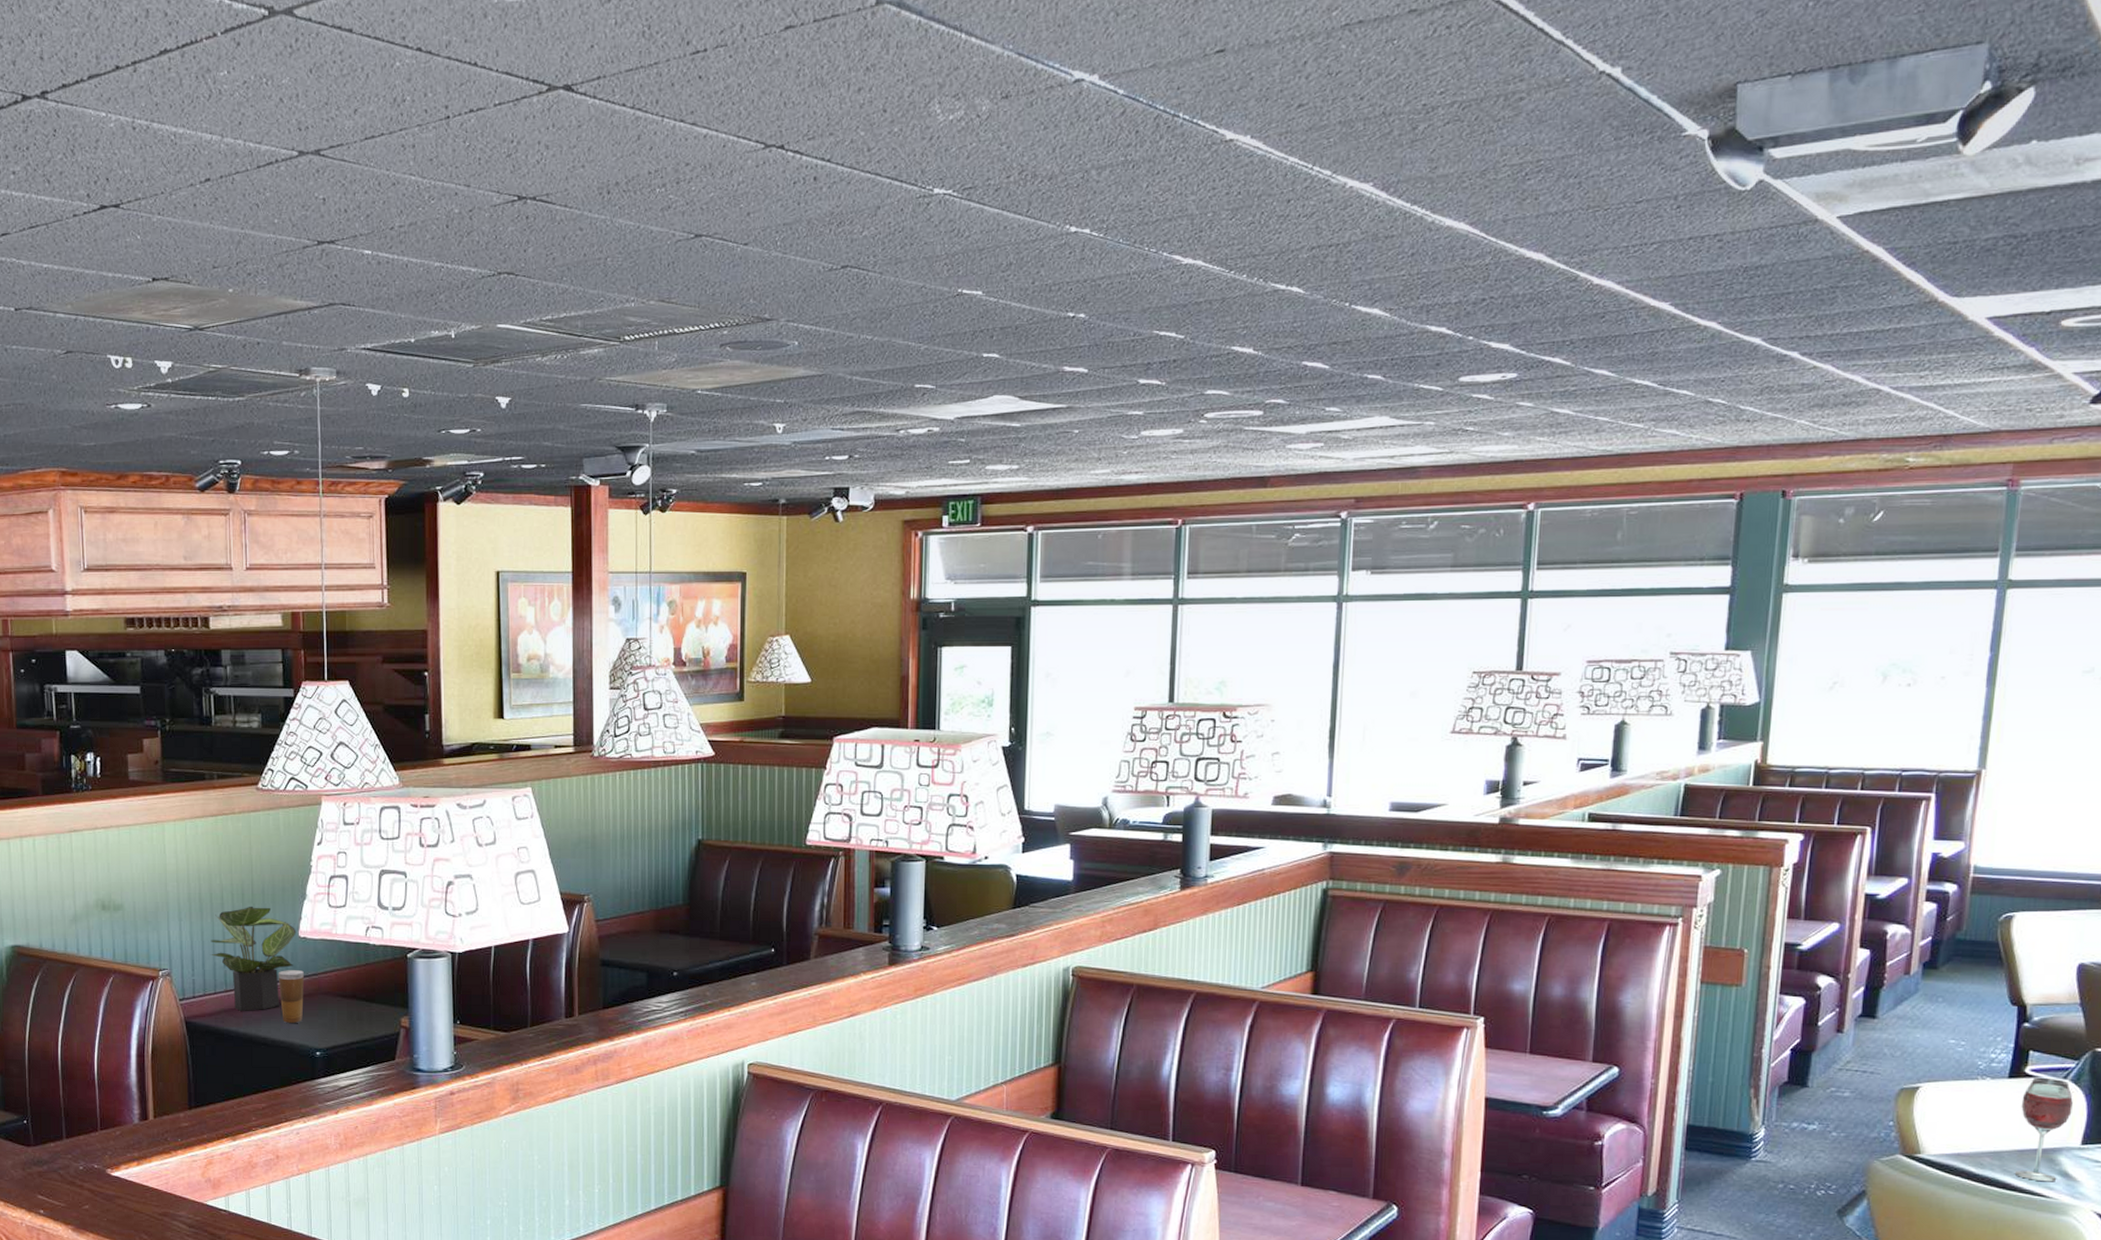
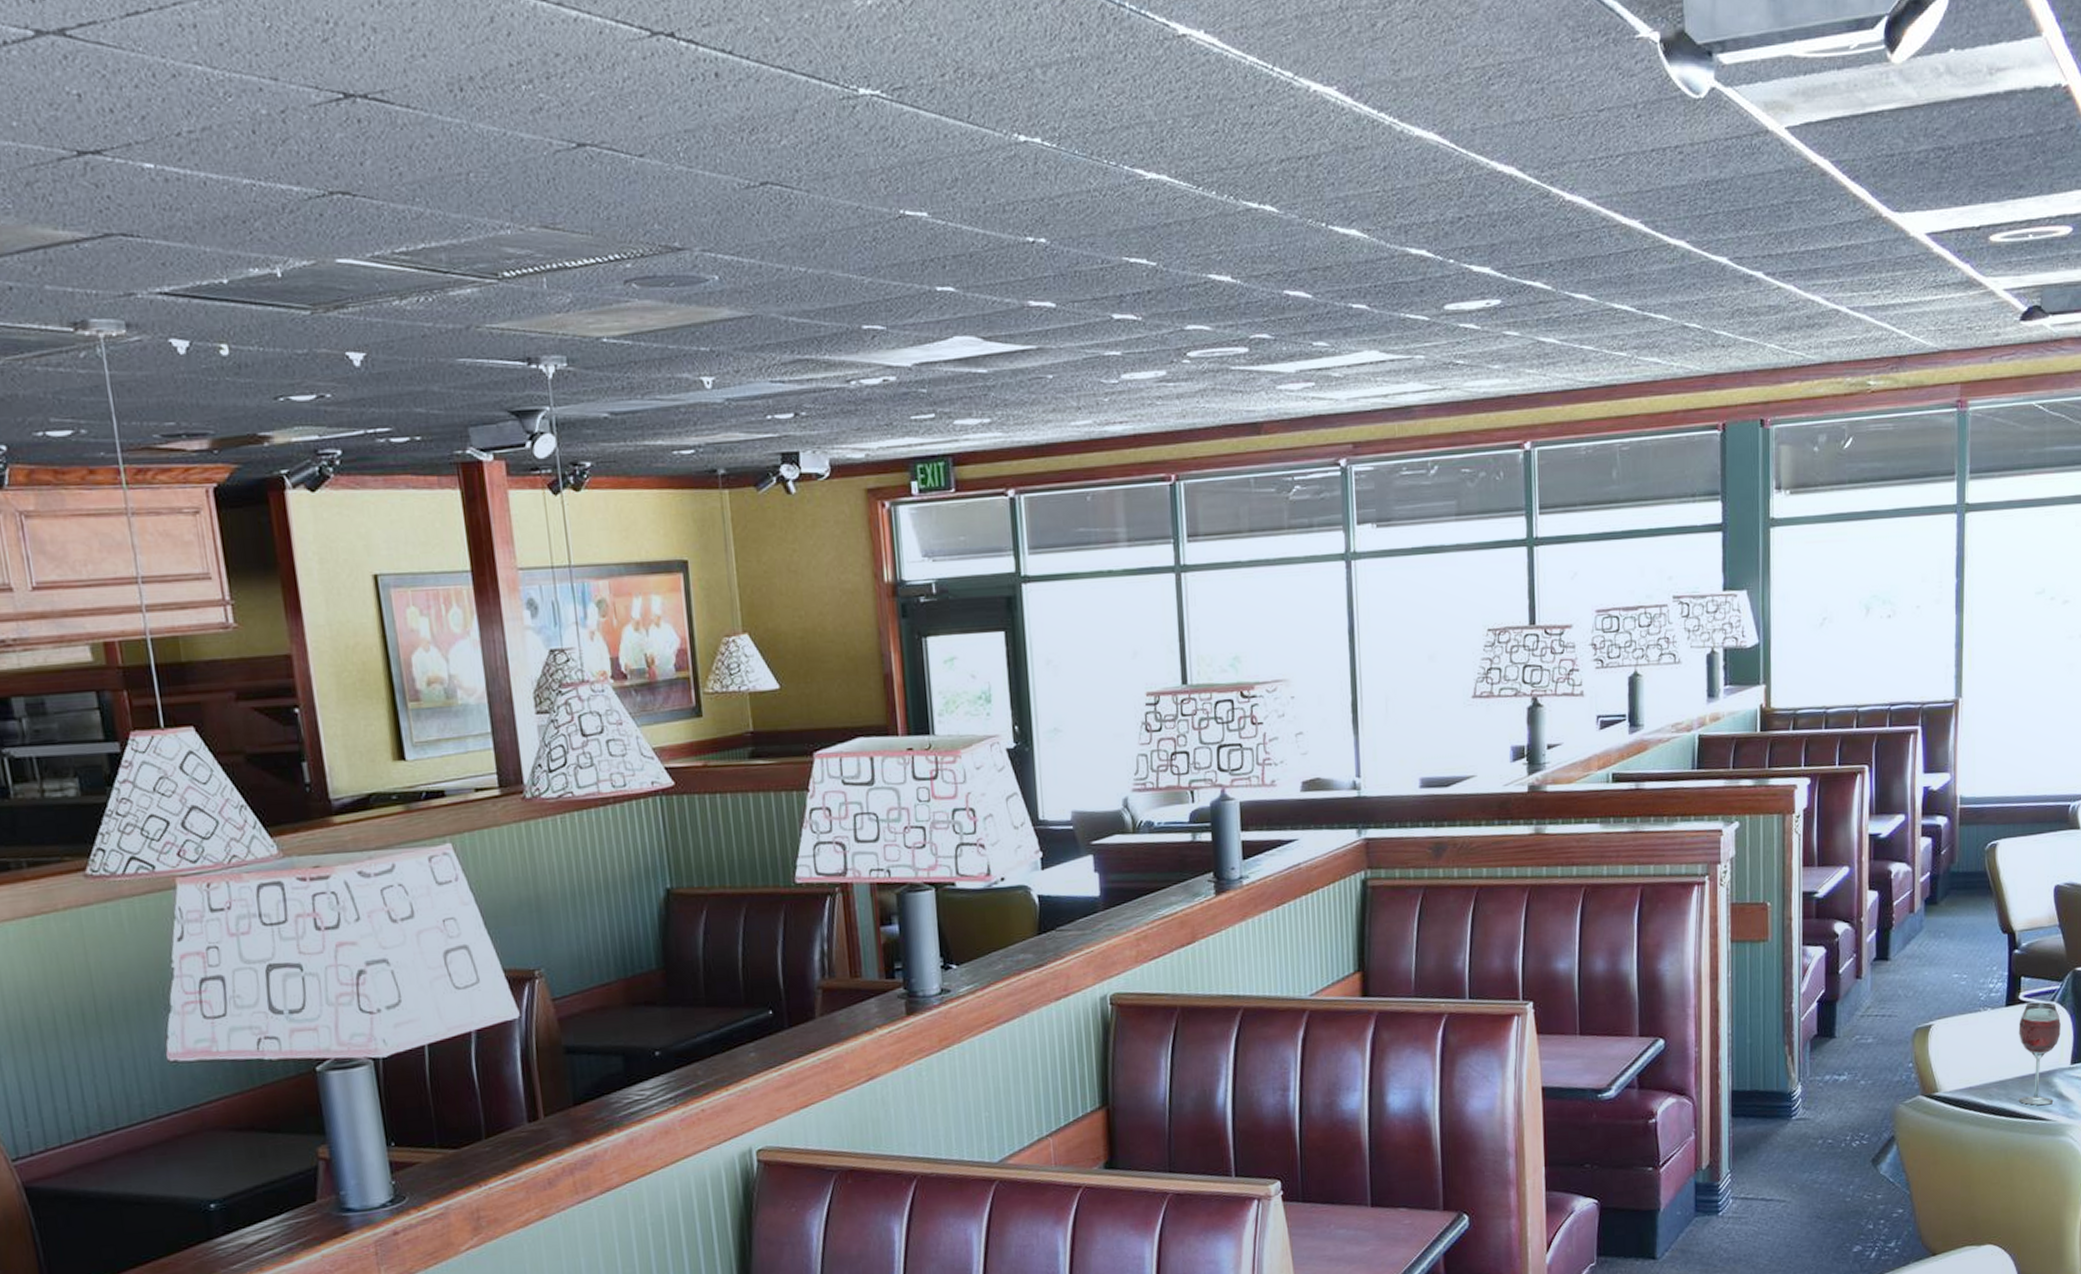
potted plant: present [211,906,297,1011] -> none [46,1027,165,1165]
beverage cup: present [278,970,304,1024] -> none [144,1103,187,1173]

